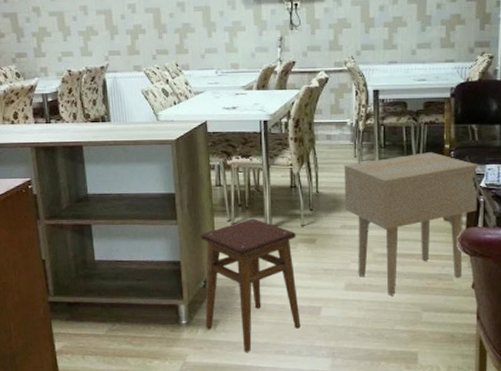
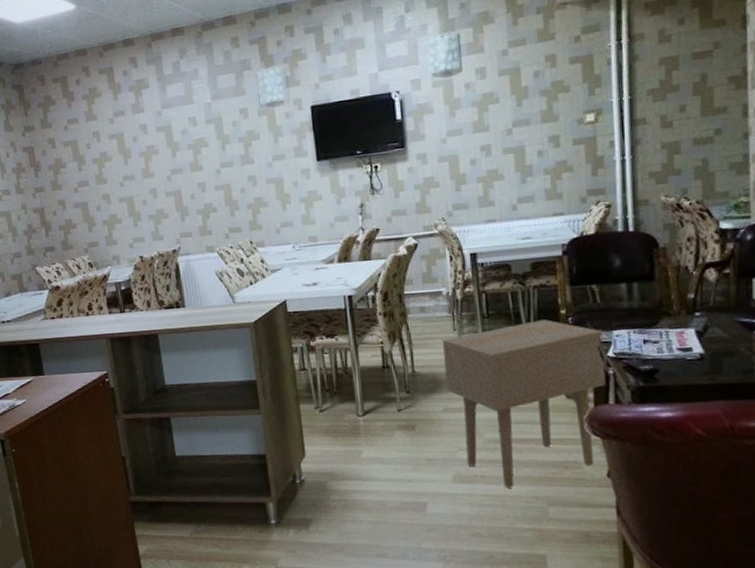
stool: present [200,218,301,352] -> none [286,404,404,556]

